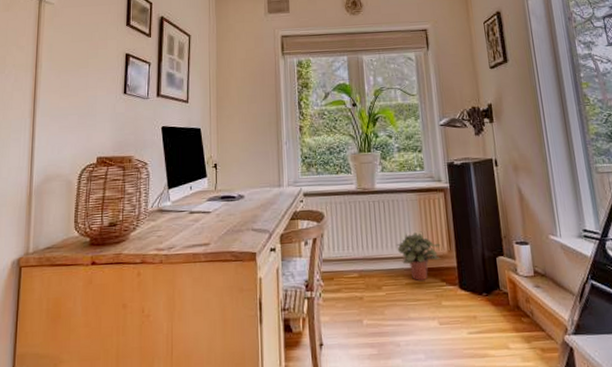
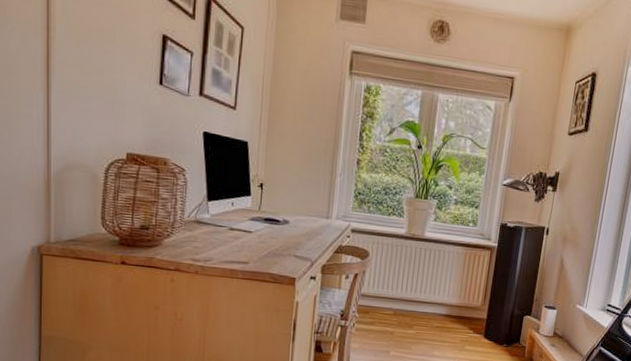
potted plant: present [397,231,441,281] -> none [434,283,476,326]

